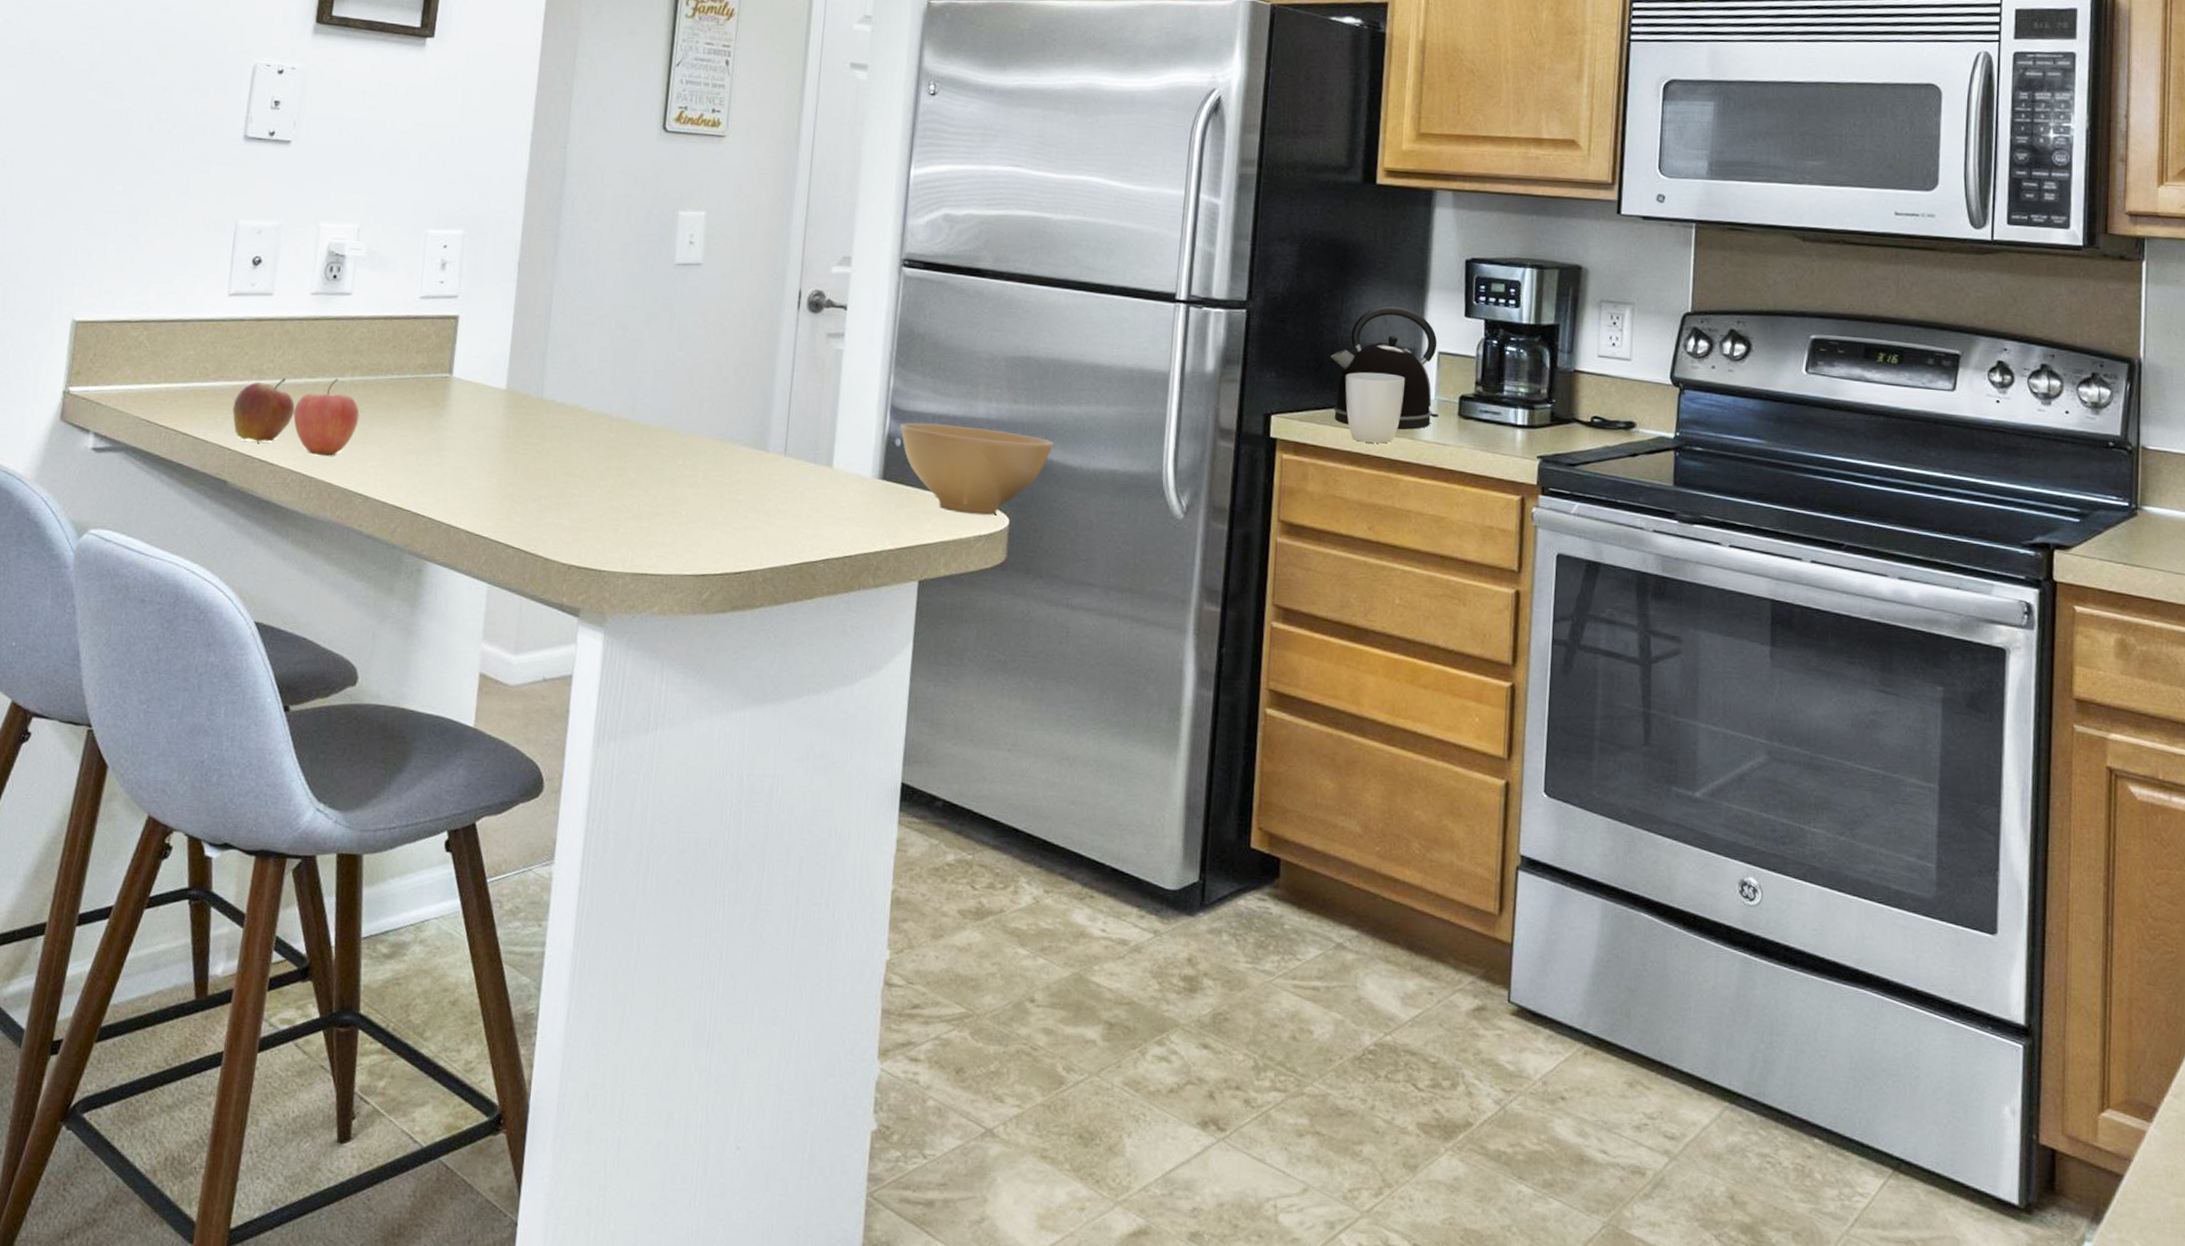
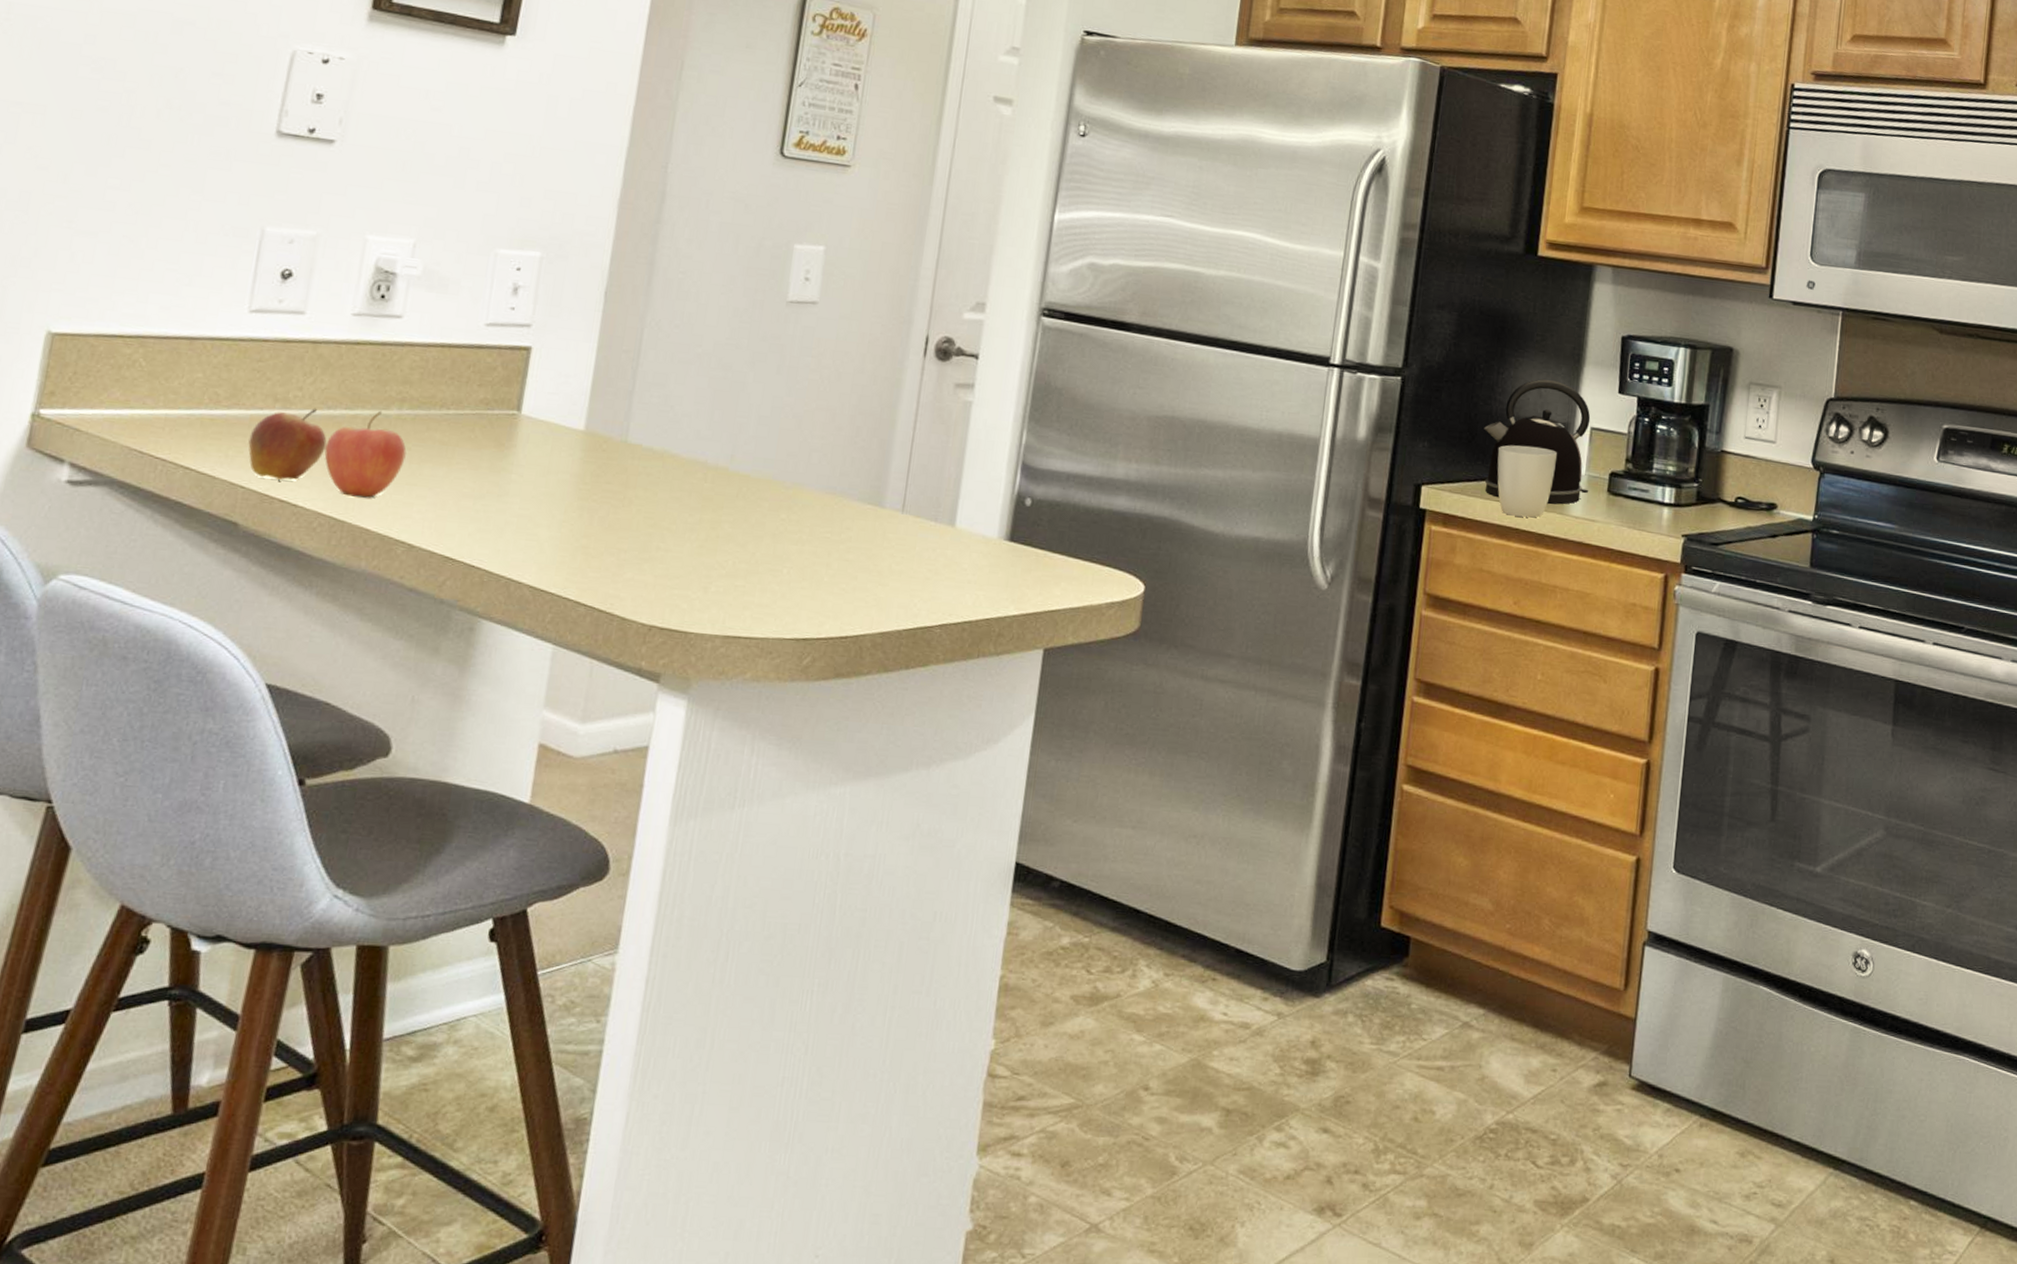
bowl: present [899,422,1055,516] -> none [1030,481,1197,582]

